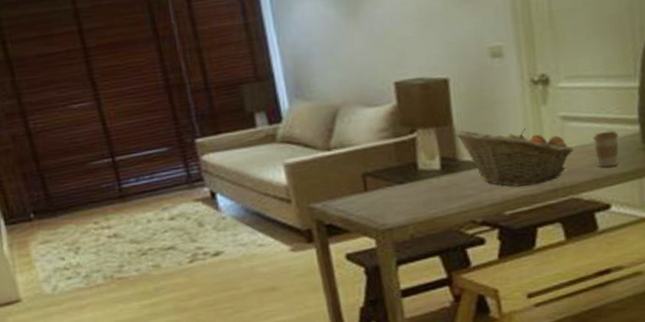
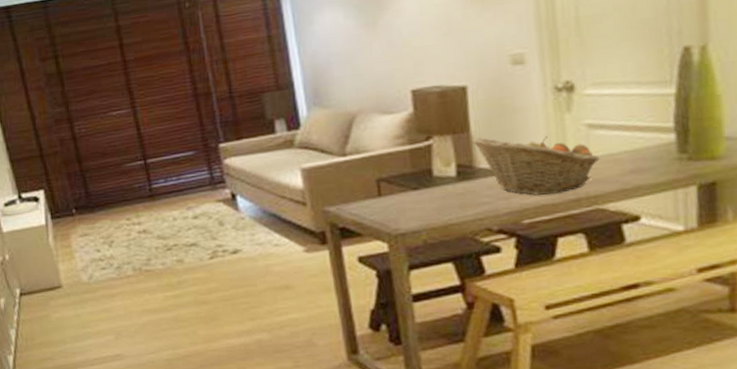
coffee cup: present [592,130,619,168] -> none [621,139,651,178]

